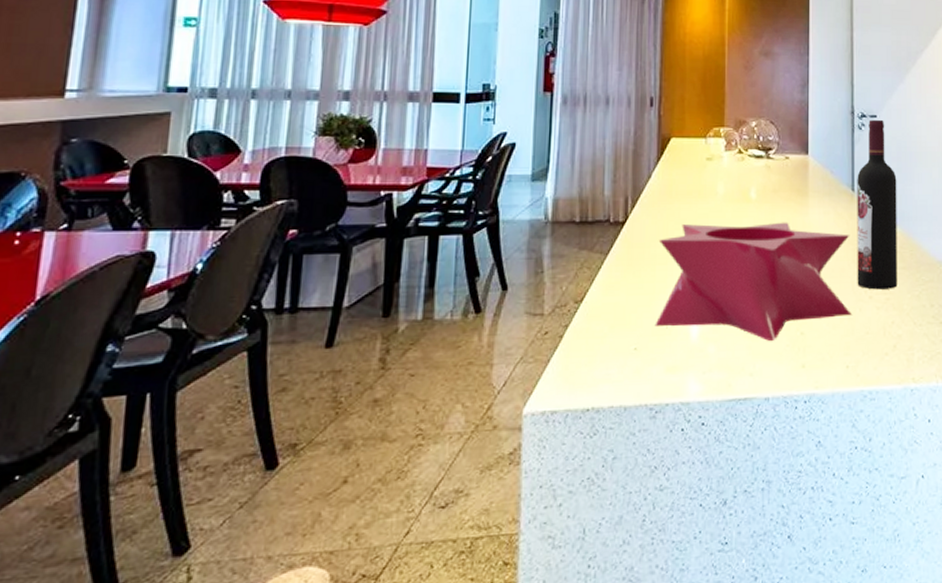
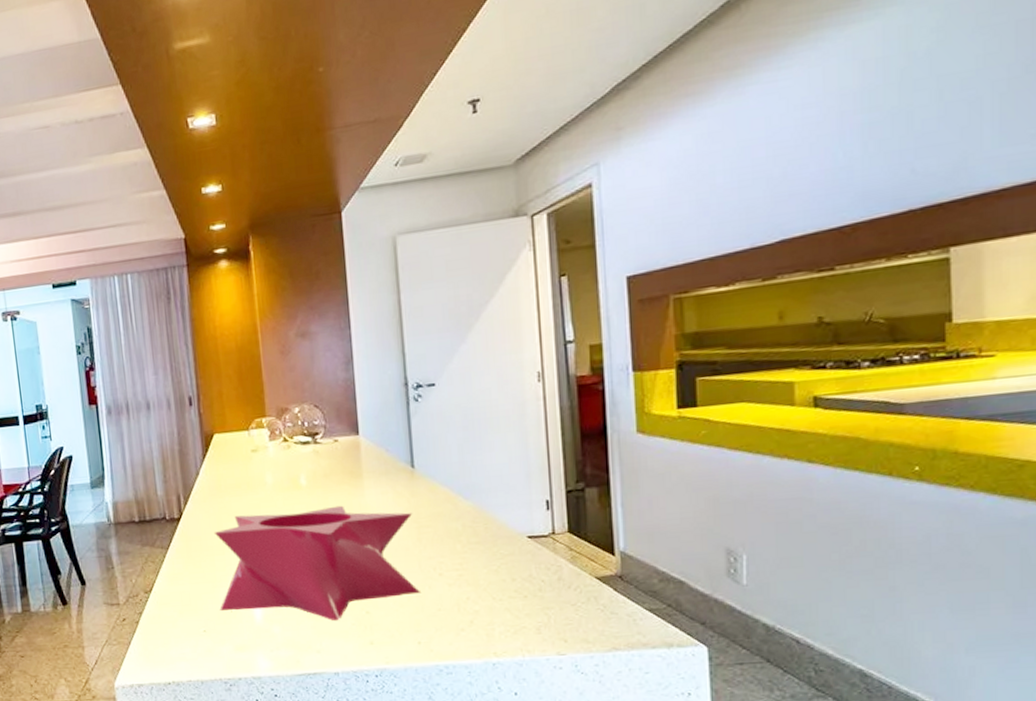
wine bottle: present [857,119,897,290] -> none [416,387,471,567]

